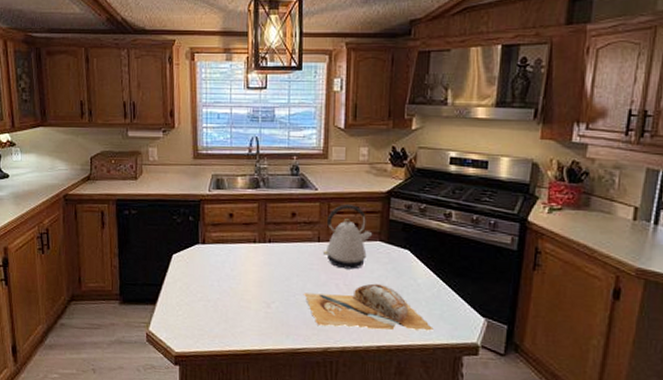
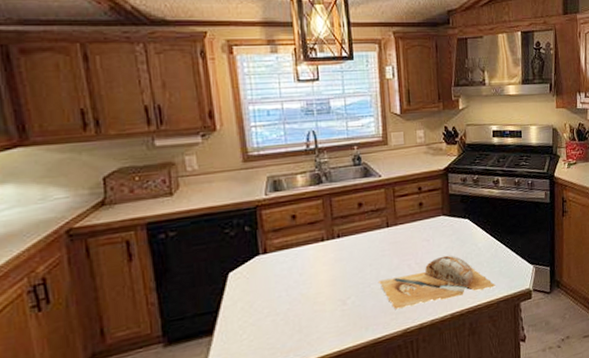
kettle: present [322,204,373,269] -> none [392,186,437,249]

